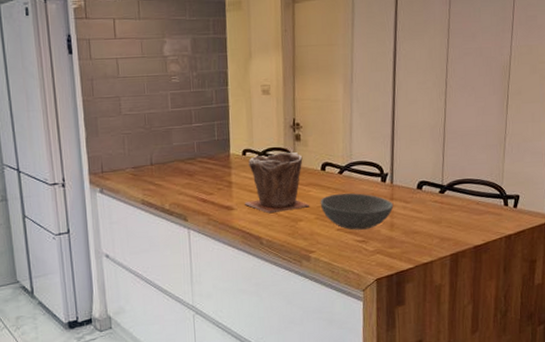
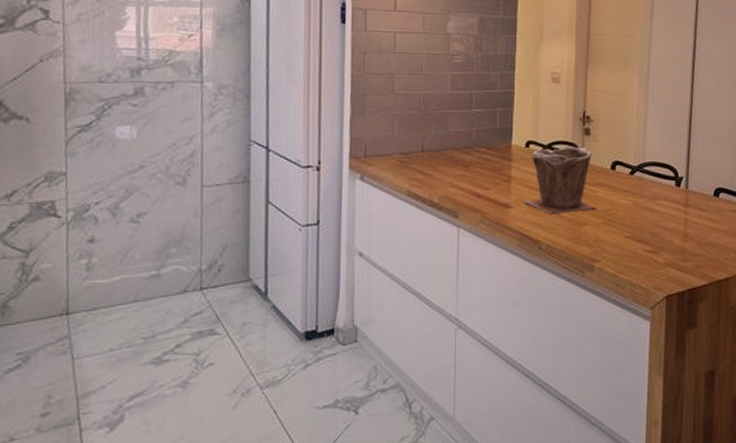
bowl: present [320,193,394,230] -> none [608,196,688,239]

